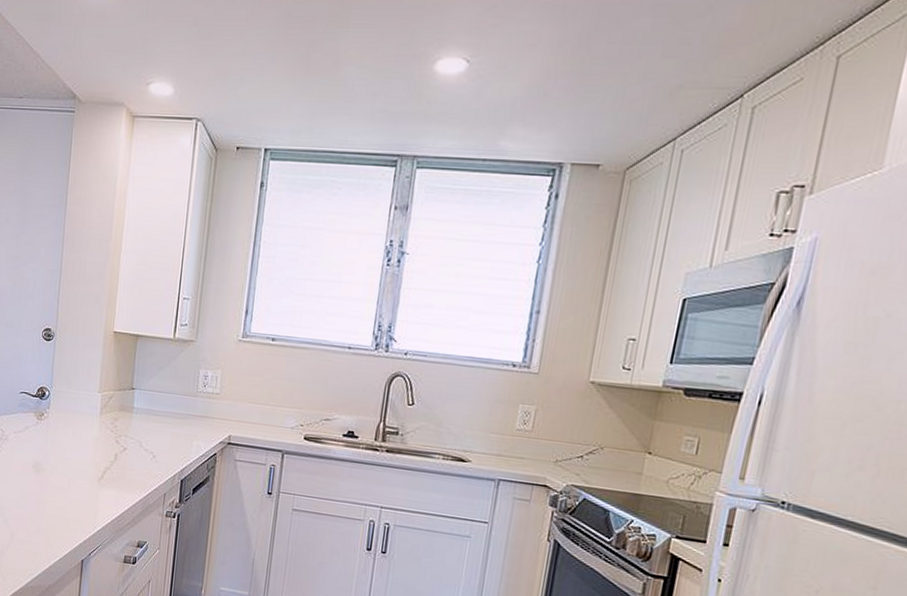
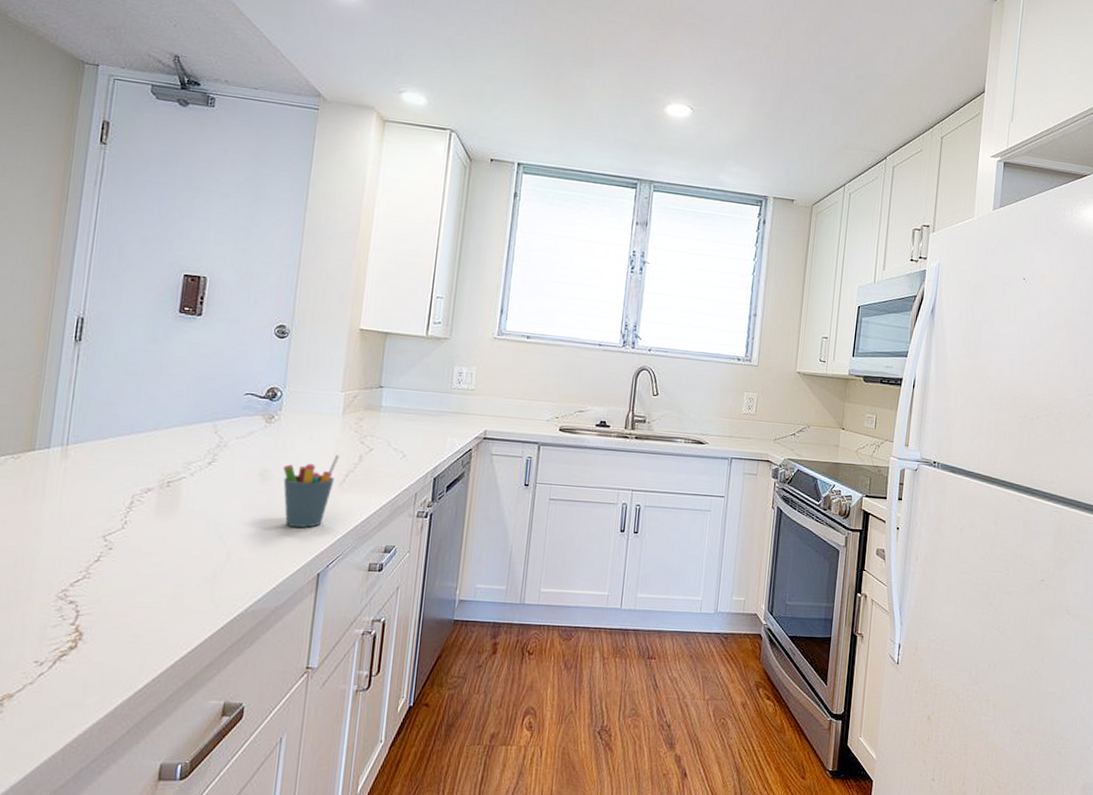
pen holder: none [52,452,98,518] -> present [283,454,340,528]

